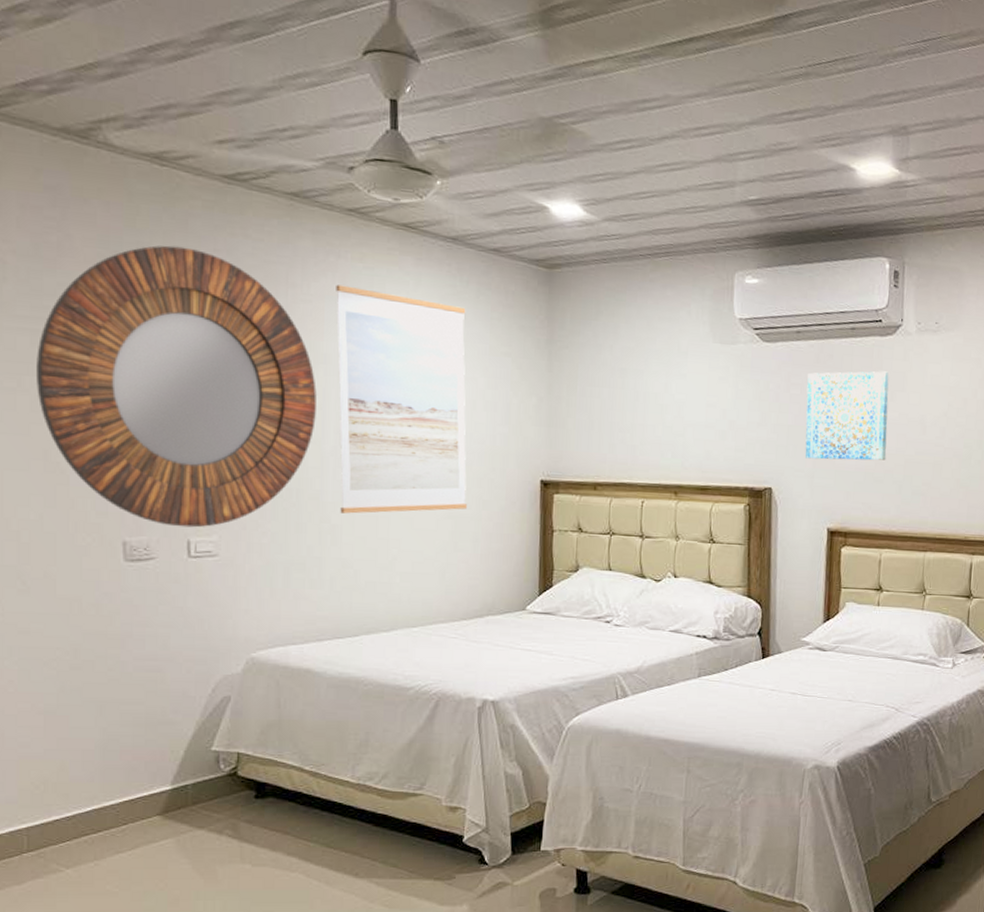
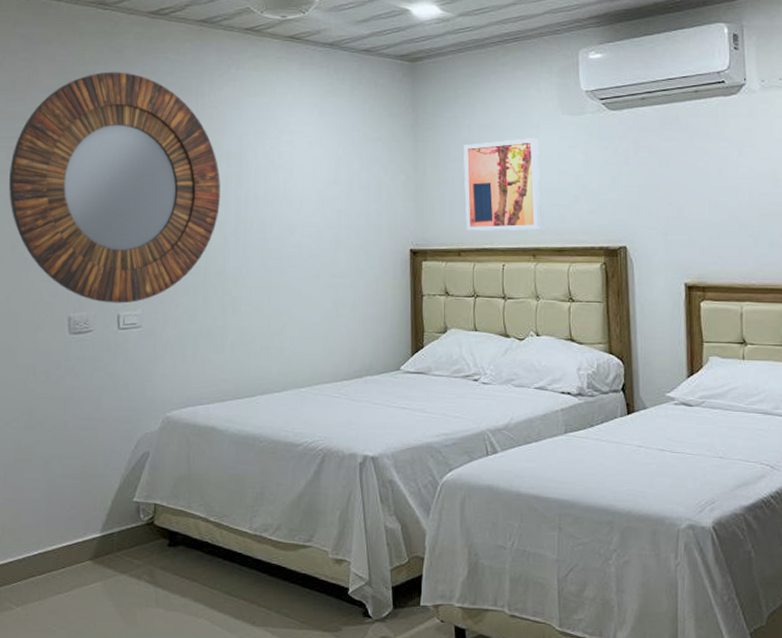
wall art: present [336,284,467,514] -> none [236,91,346,287]
wall art: none [603,365,687,466] -> present [463,138,542,231]
wall art: present [805,371,889,461] -> none [655,129,740,217]

